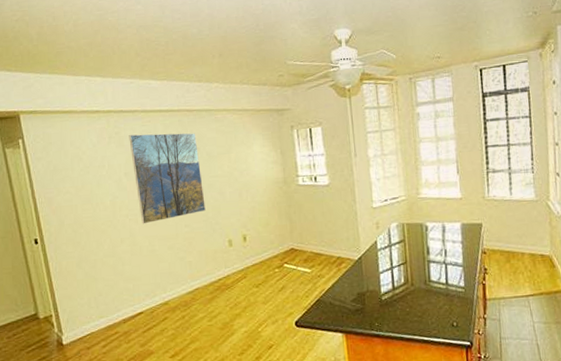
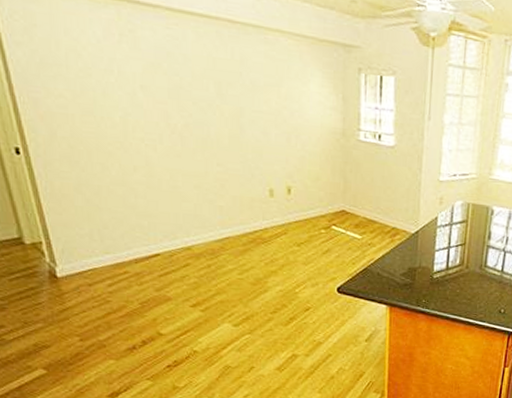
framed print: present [129,133,206,224] -> none [147,37,244,154]

